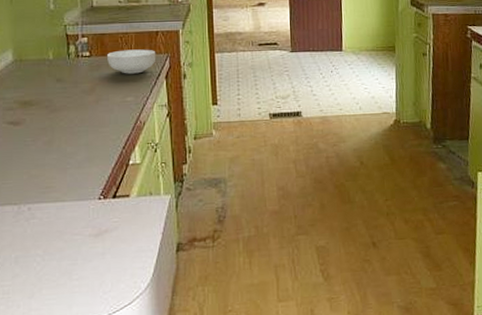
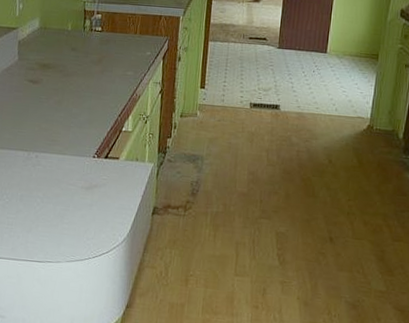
cereal bowl: present [106,49,156,74] -> none [115,29,158,52]

